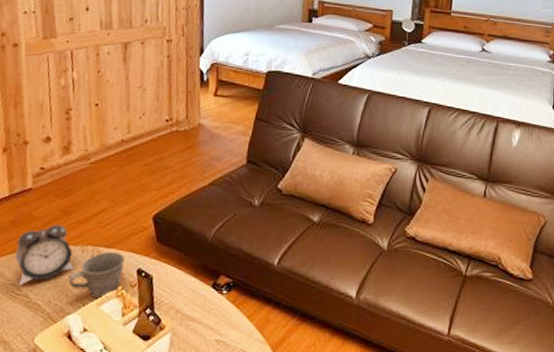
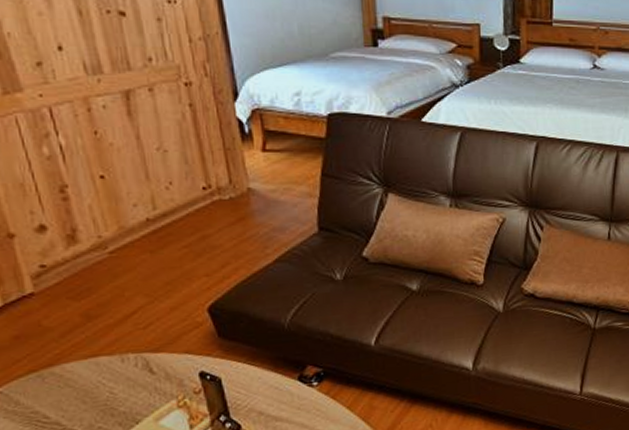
alarm clock: present [15,224,75,286] -> none [28,333,116,413]
mug: present [68,251,125,299] -> none [110,355,181,414]

